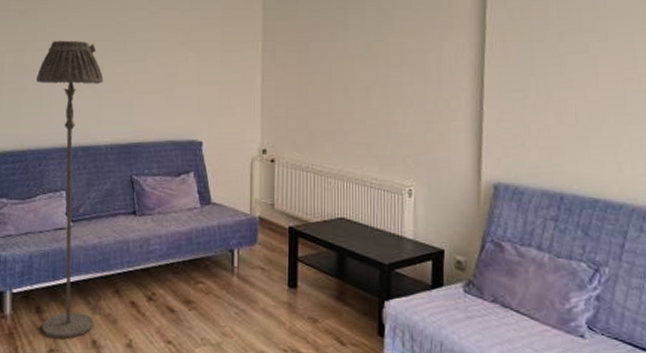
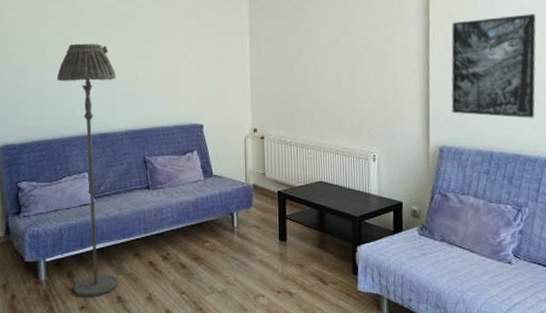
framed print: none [511,22,626,154] -> present [451,14,537,118]

